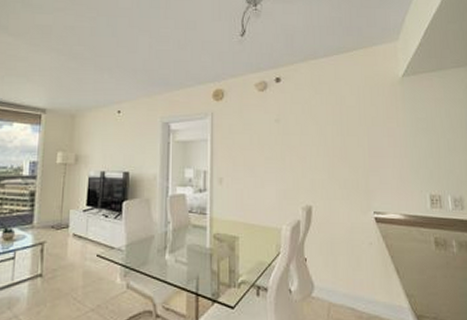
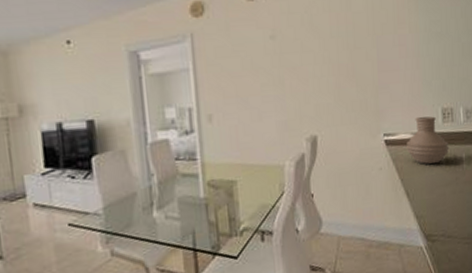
vase: none [395,200,439,246] -> present [405,116,450,165]

